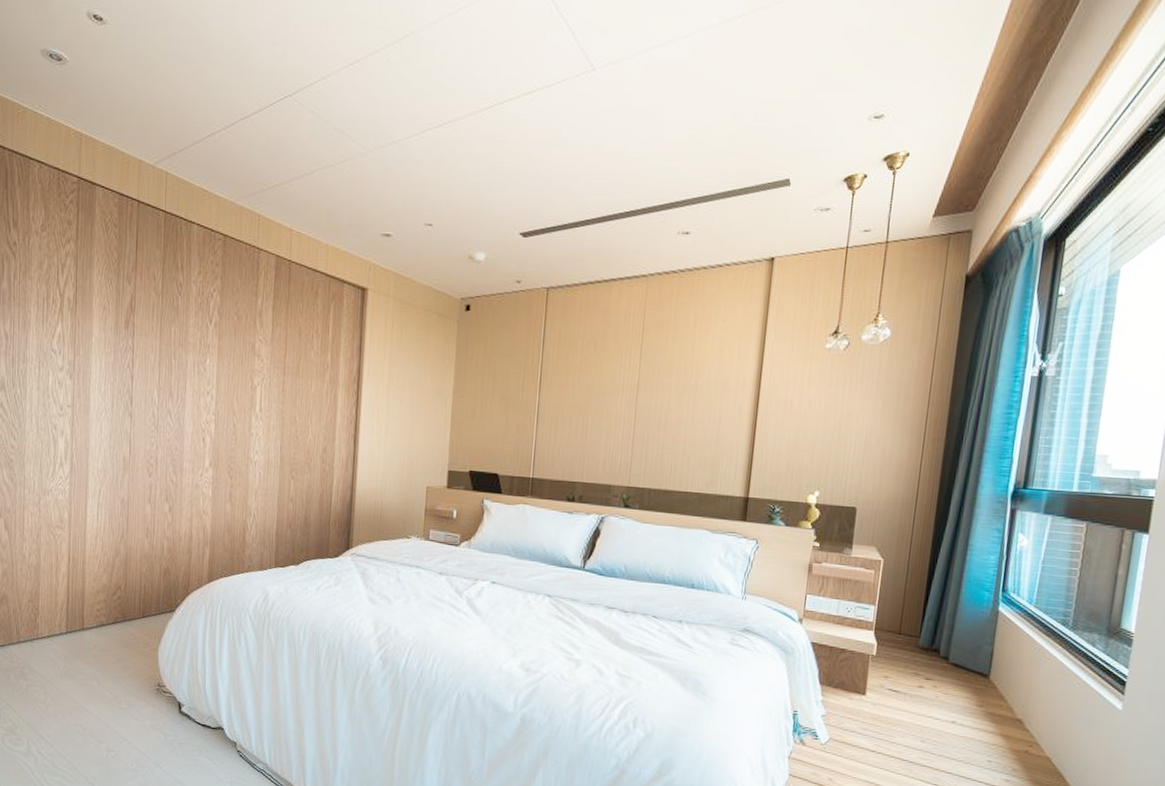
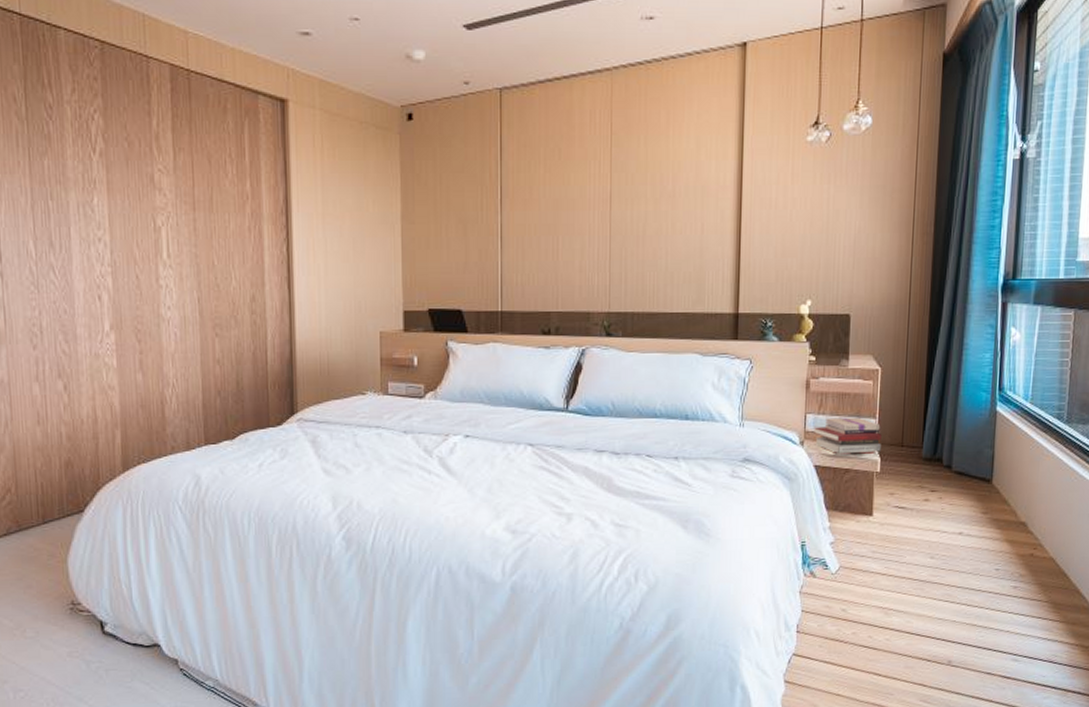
books: none [813,600,880,638] -> present [814,417,882,455]

